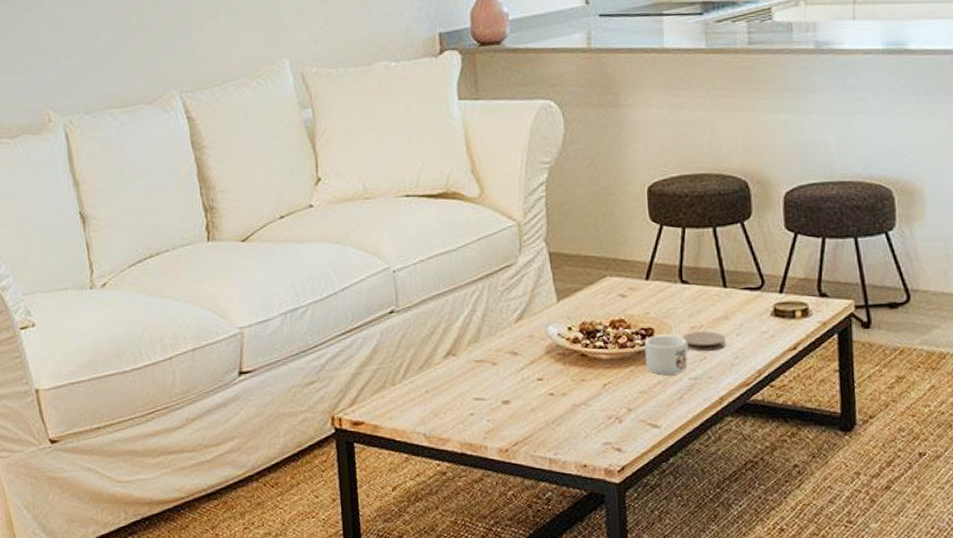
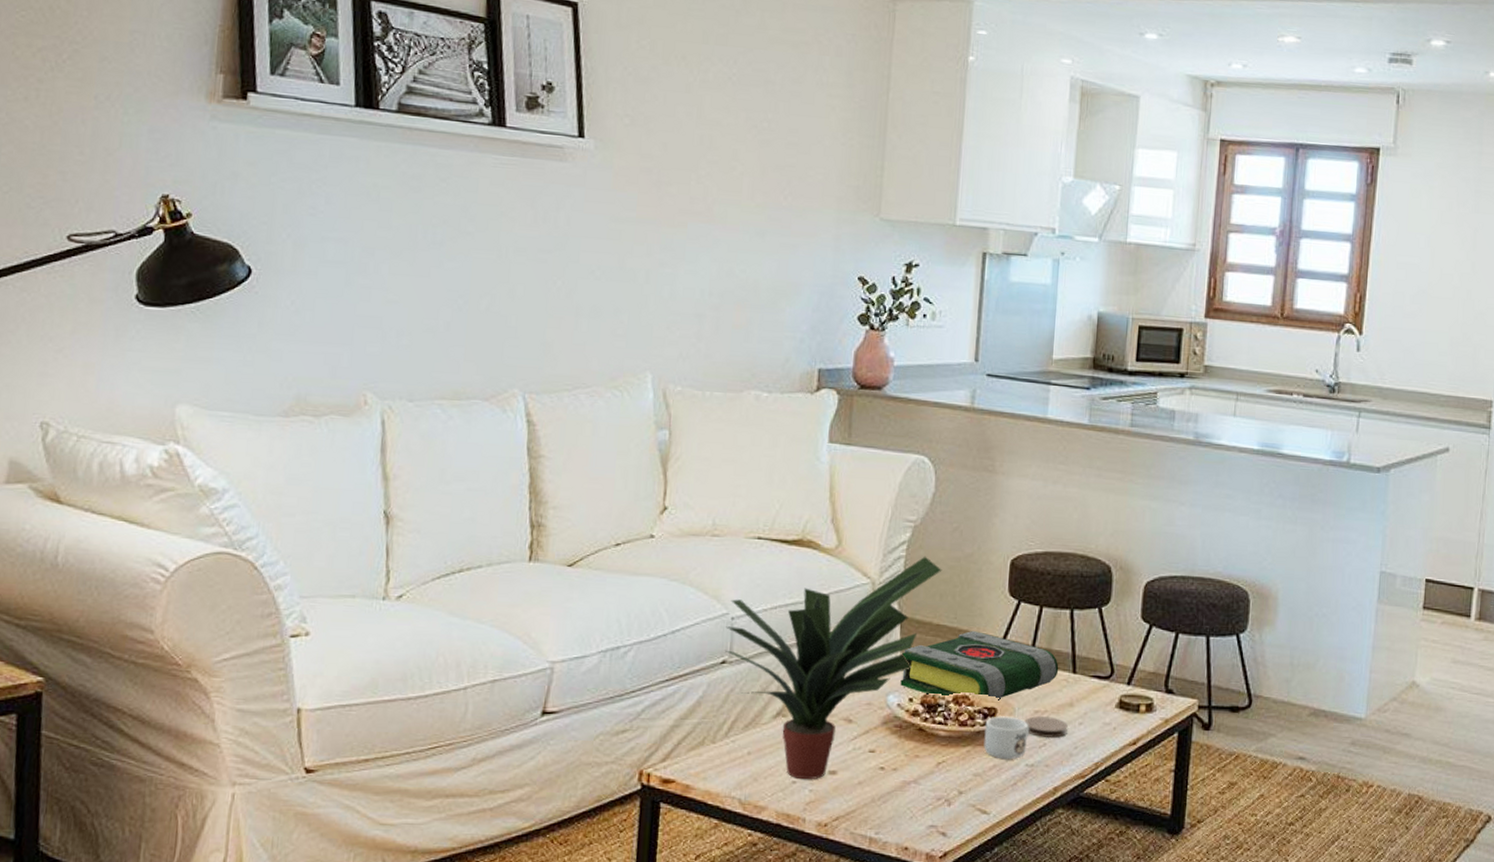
potted plant: none [389,193,583,411] -> present [724,556,942,780]
book: none [555,257,709,324] -> present [900,630,1059,700]

